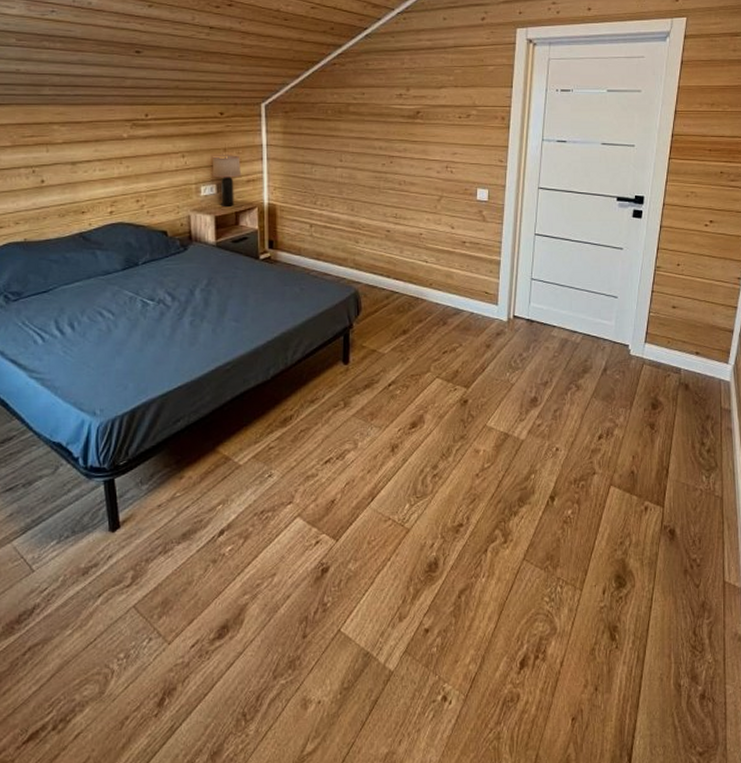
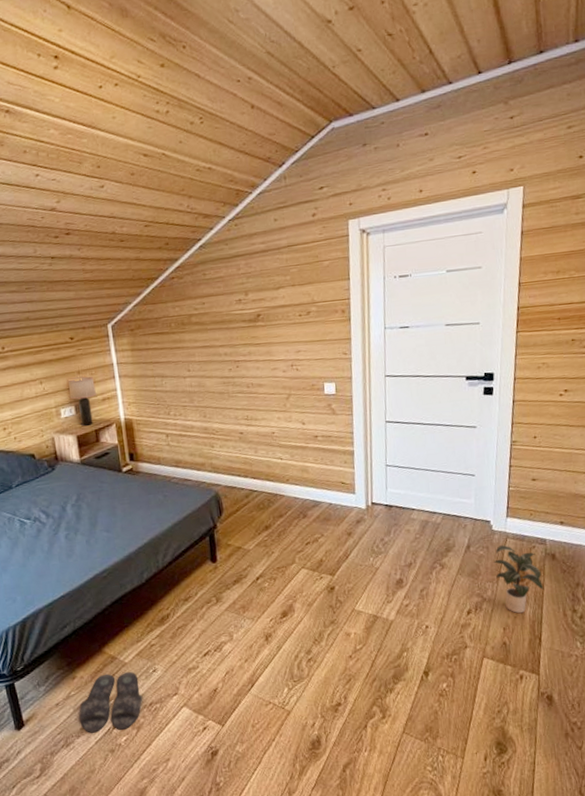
slippers: none [181,475,255,540] -> present [78,672,143,733]
potted plant: none [629,371,675,443] -> present [494,545,544,614]

